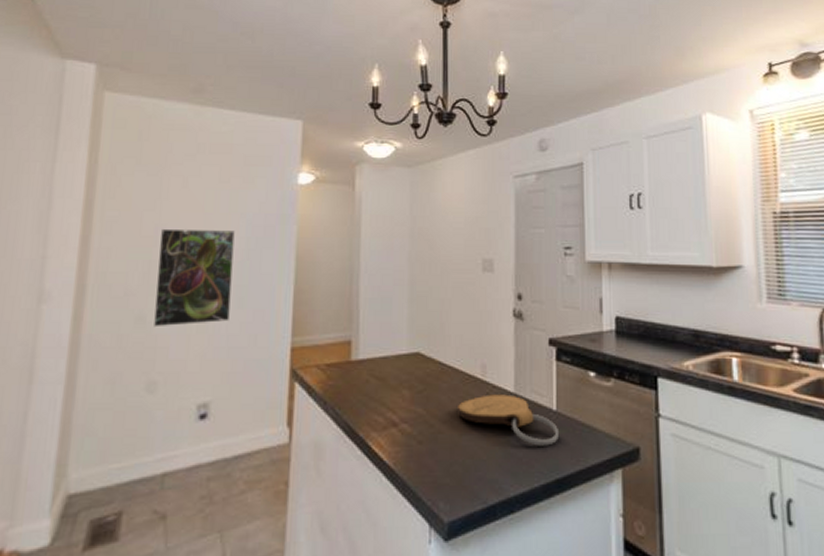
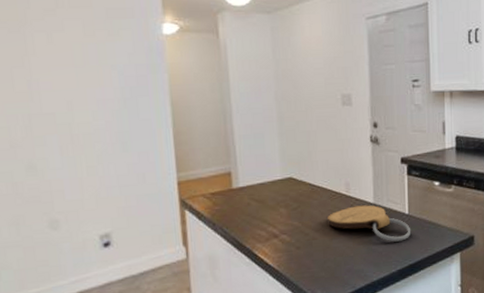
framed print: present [154,228,235,328] -> none [33,82,117,174]

